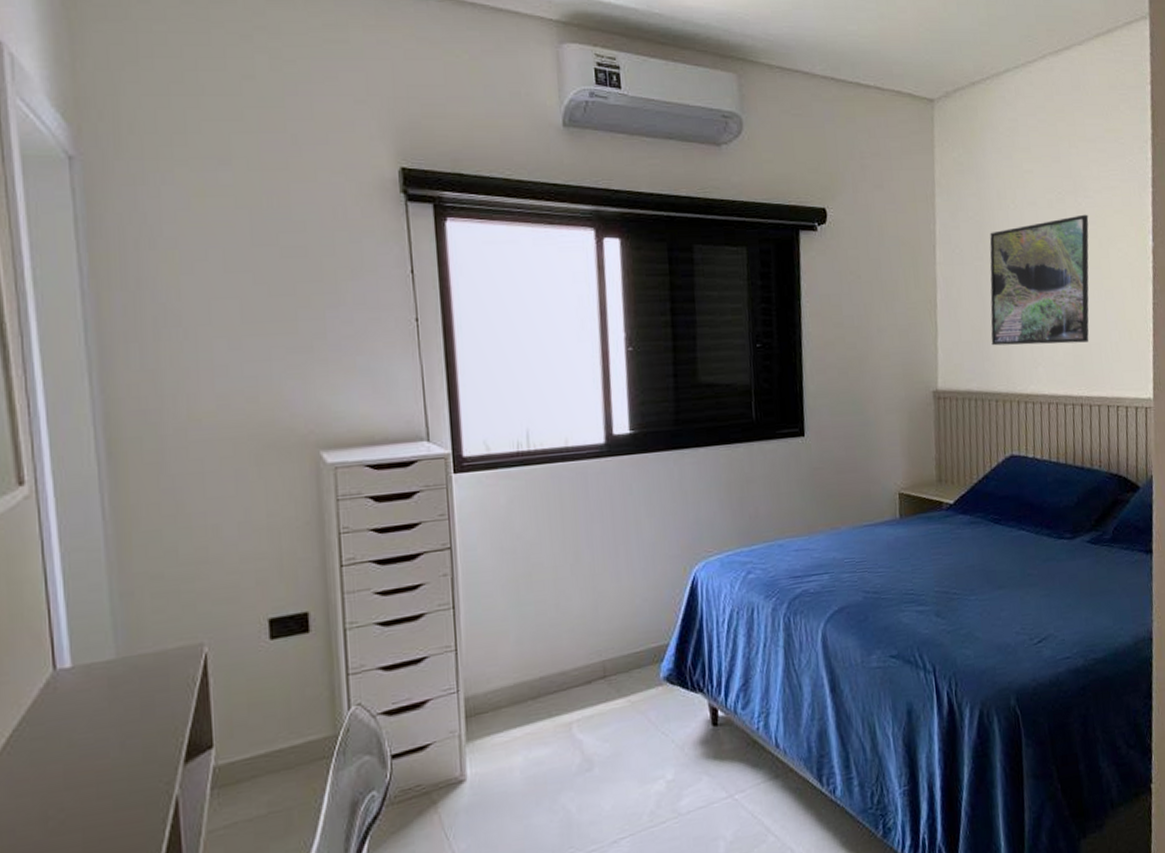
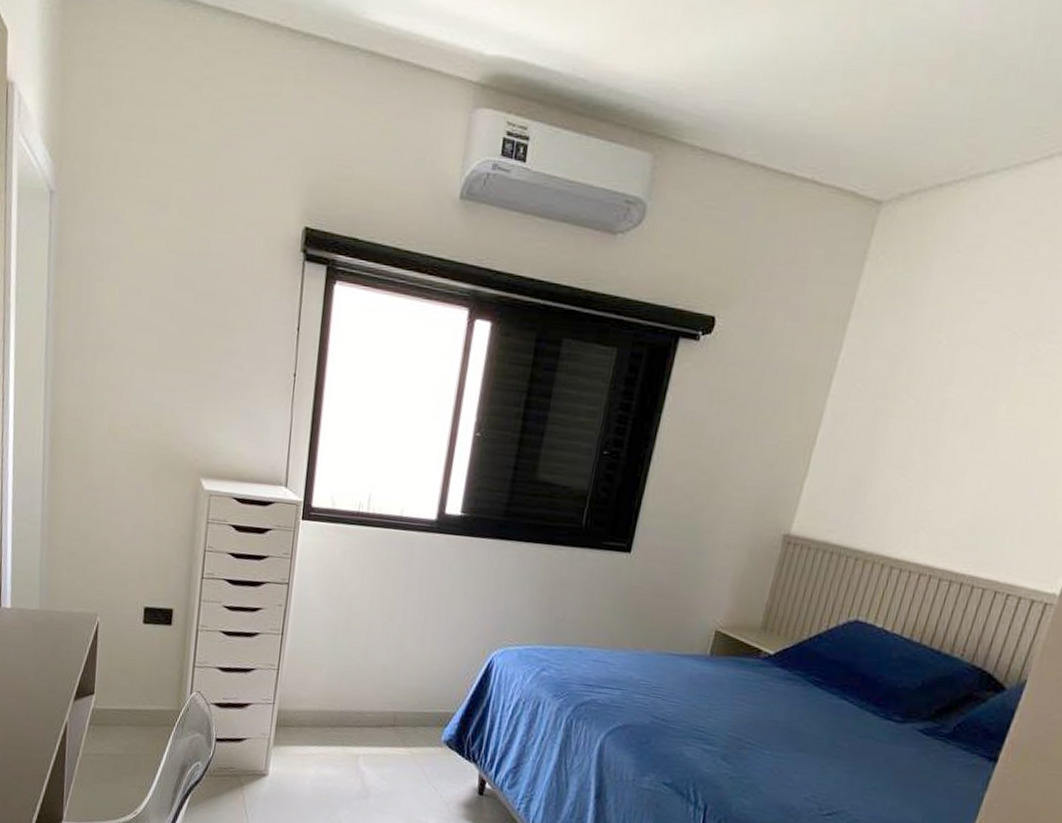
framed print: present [989,214,1089,346] -> none [869,363,1046,515]

